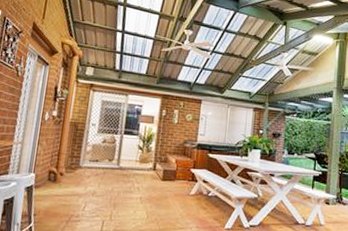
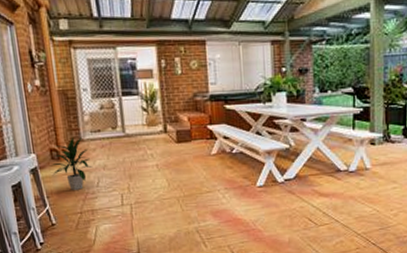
indoor plant: none [45,164,84,212] -> present [50,137,94,190]

